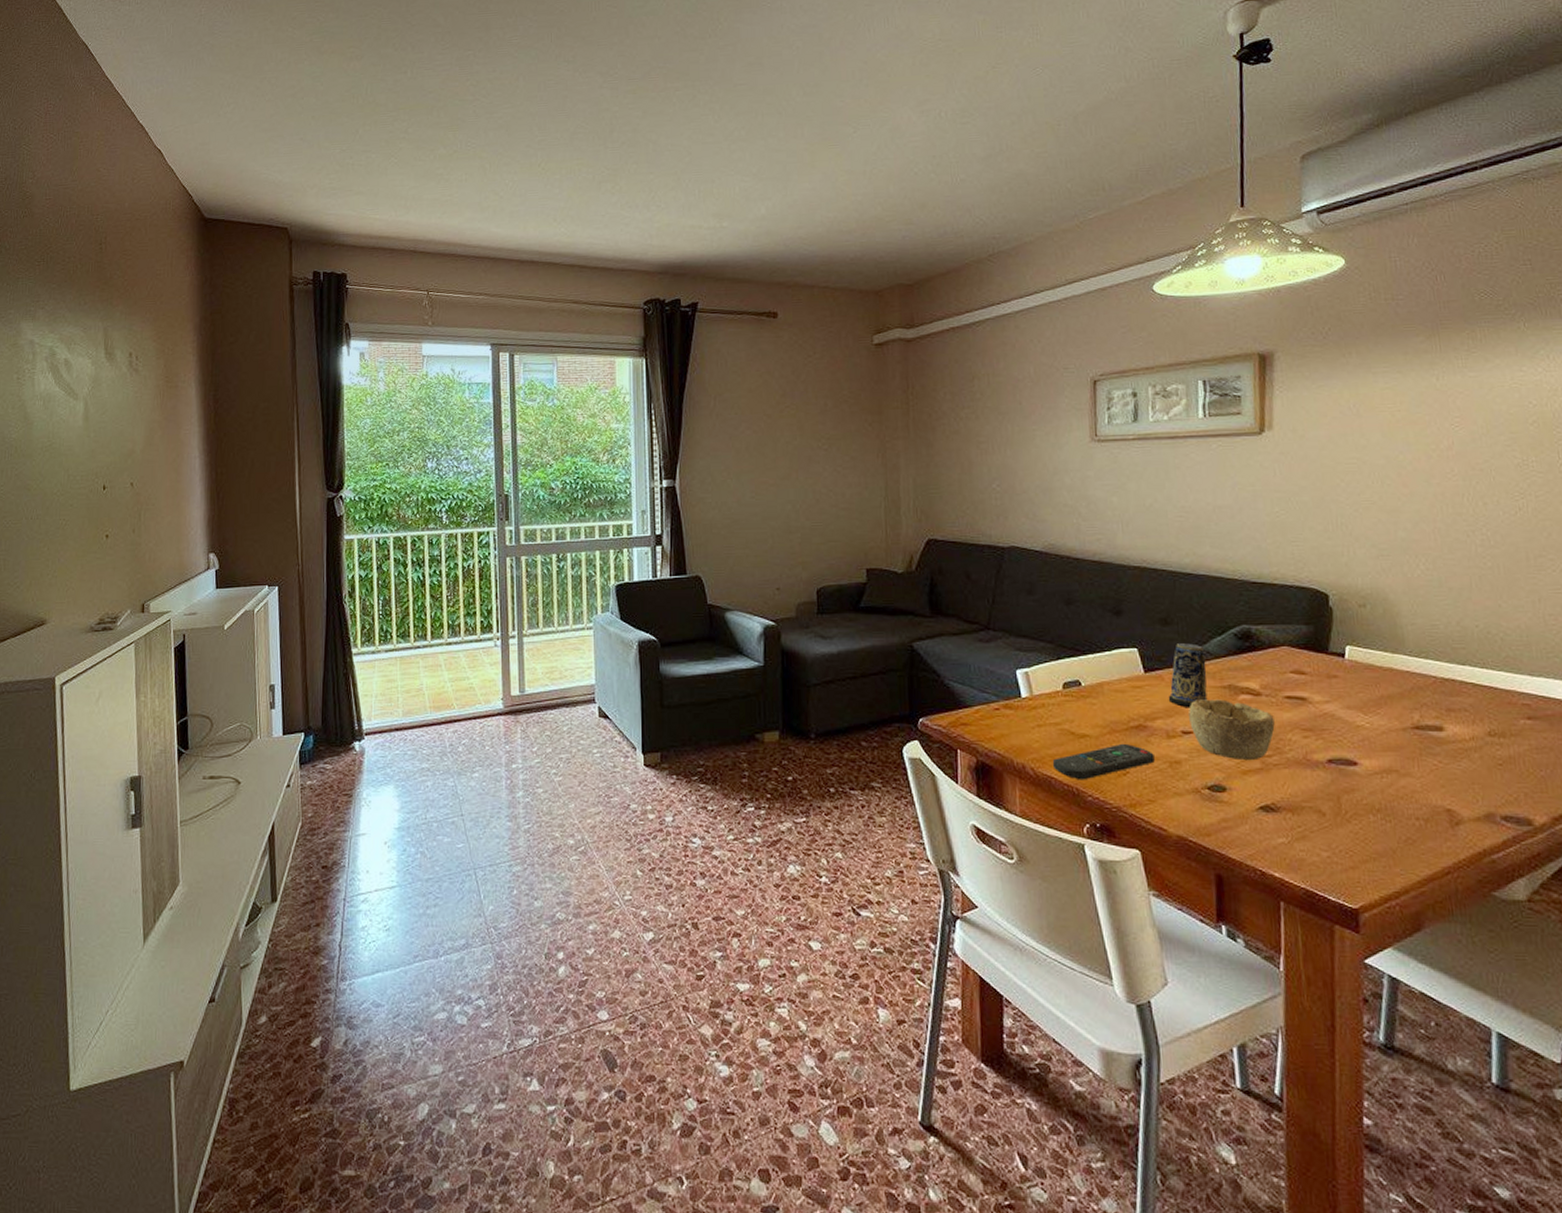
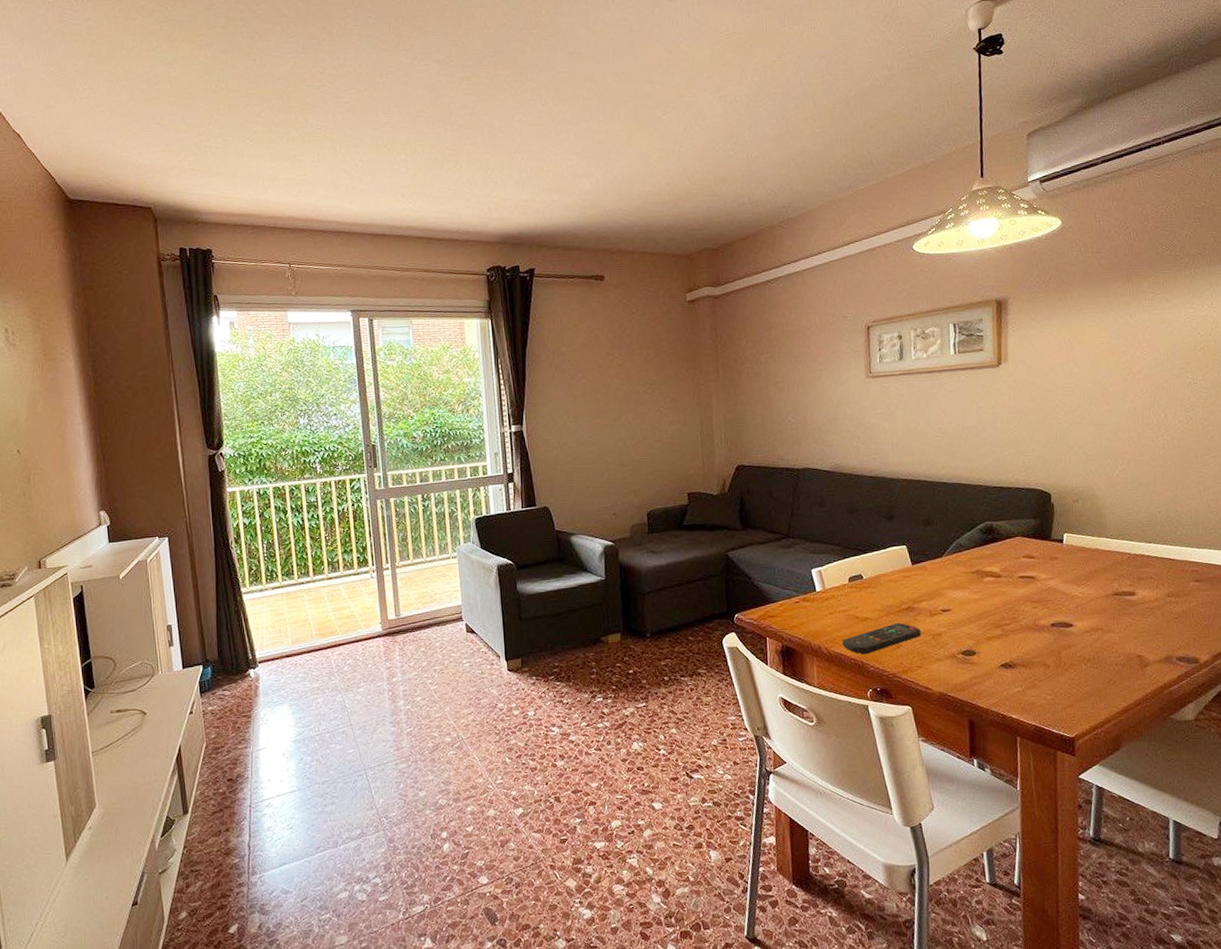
candle: present [1168,643,1208,708] -> none [930,539,961,591]
bowl: present [1188,699,1275,761] -> none [946,582,1012,630]

